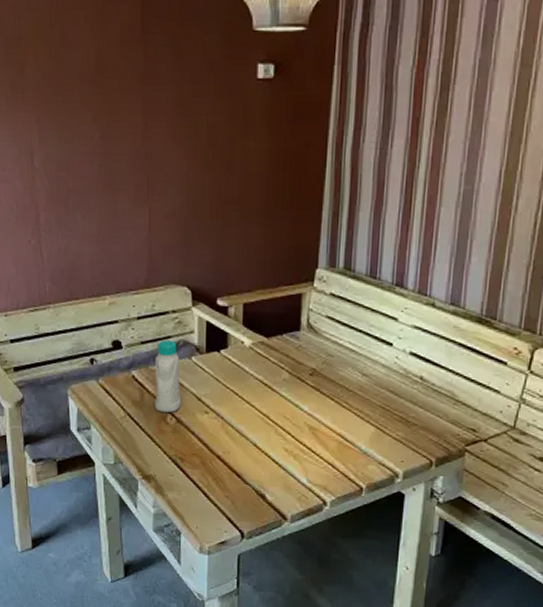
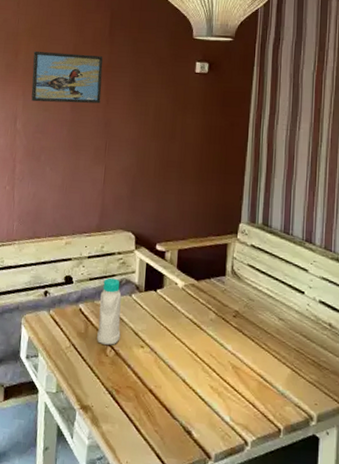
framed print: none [44,62,137,131] -> present [31,51,103,104]

